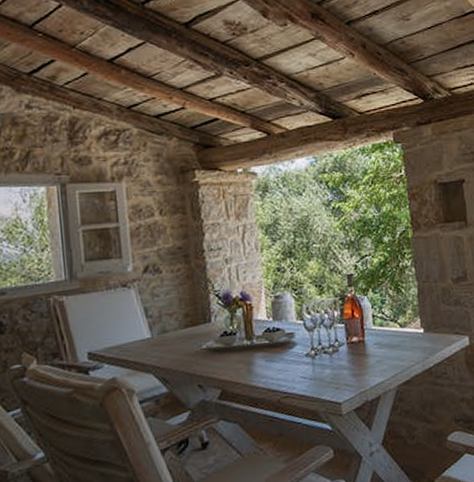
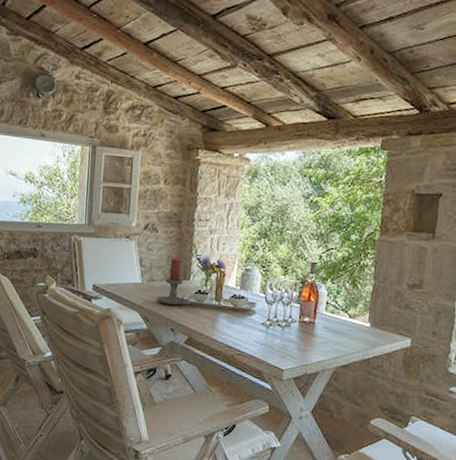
candle holder: none [174,300,218,358] -> present [157,258,192,306]

